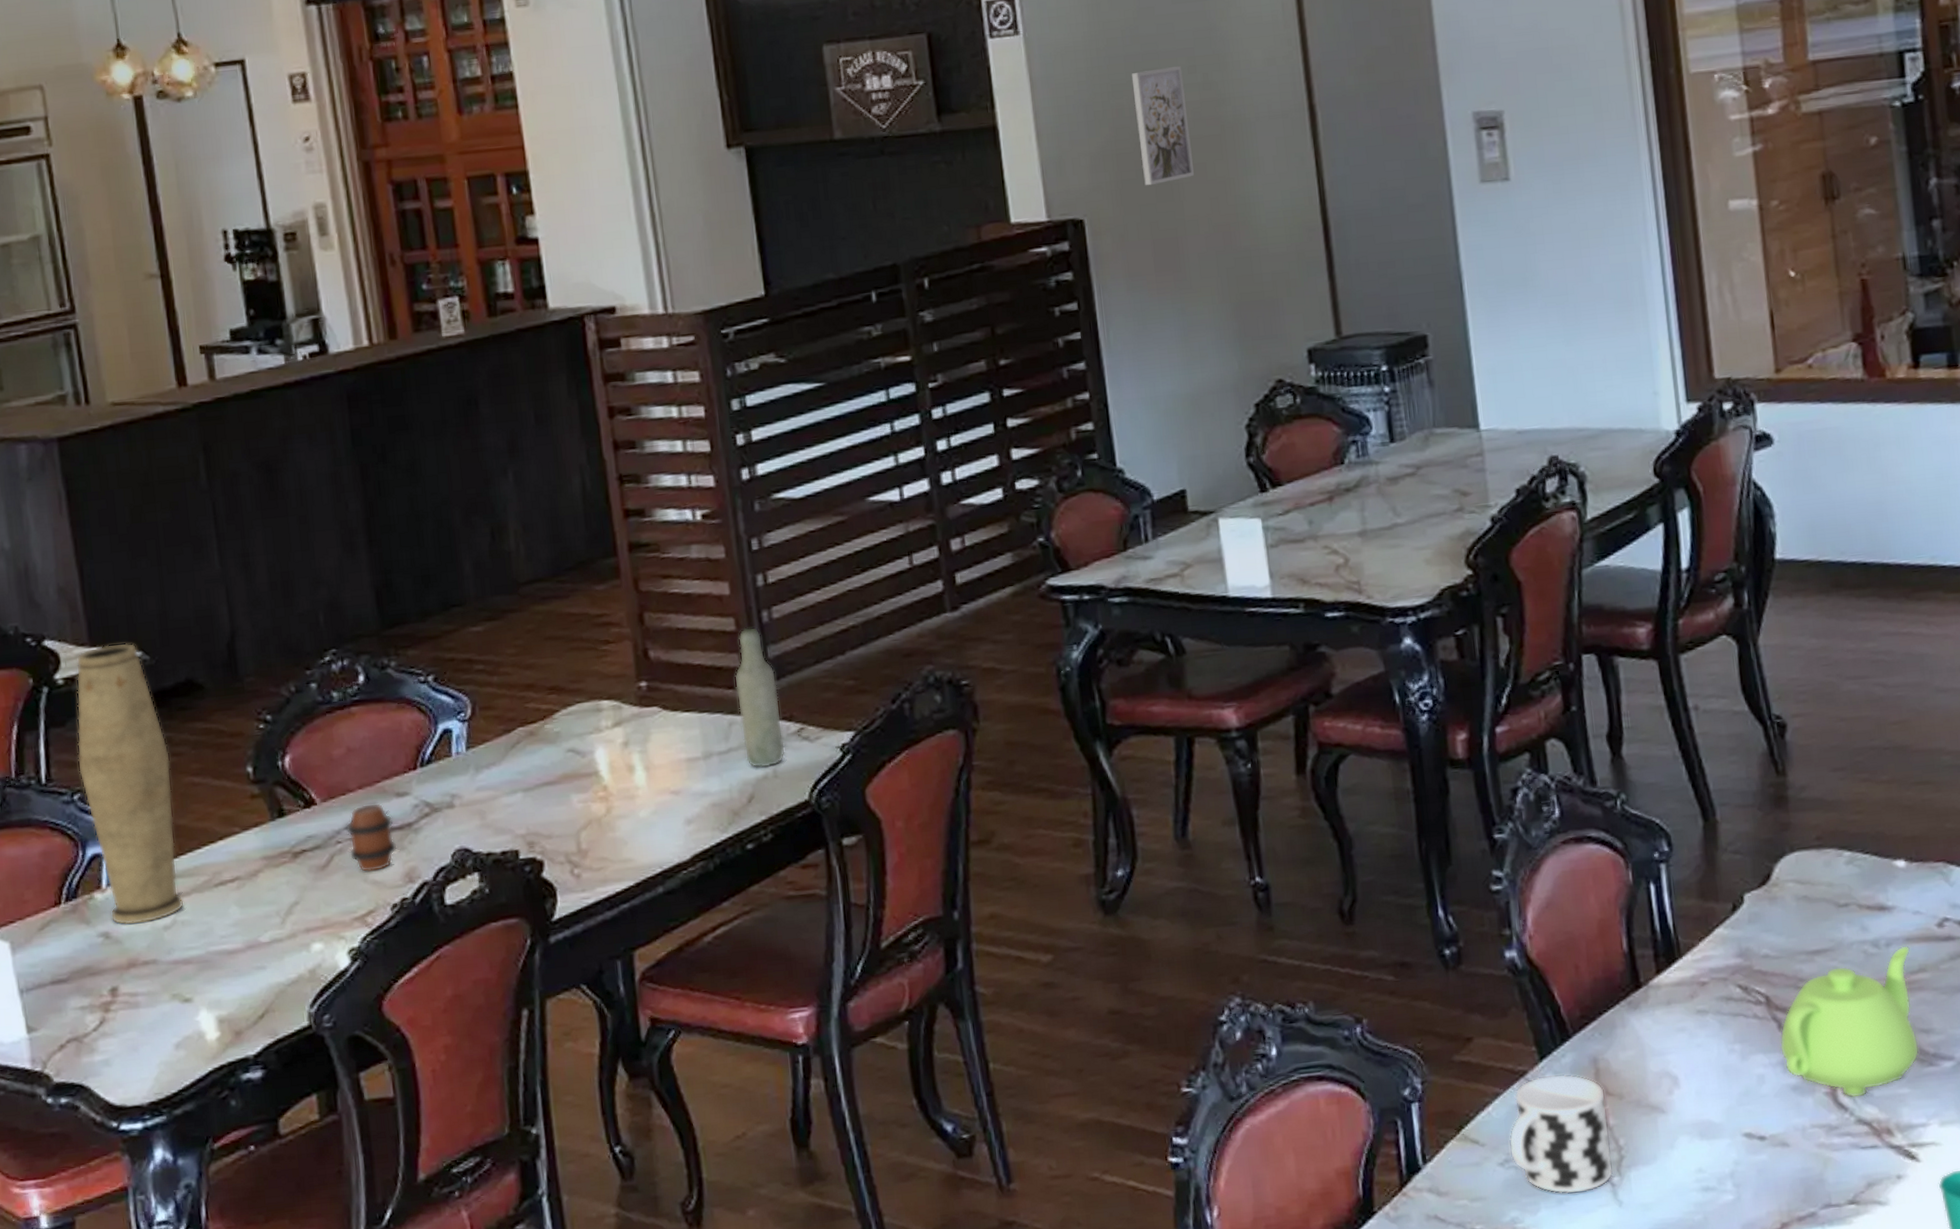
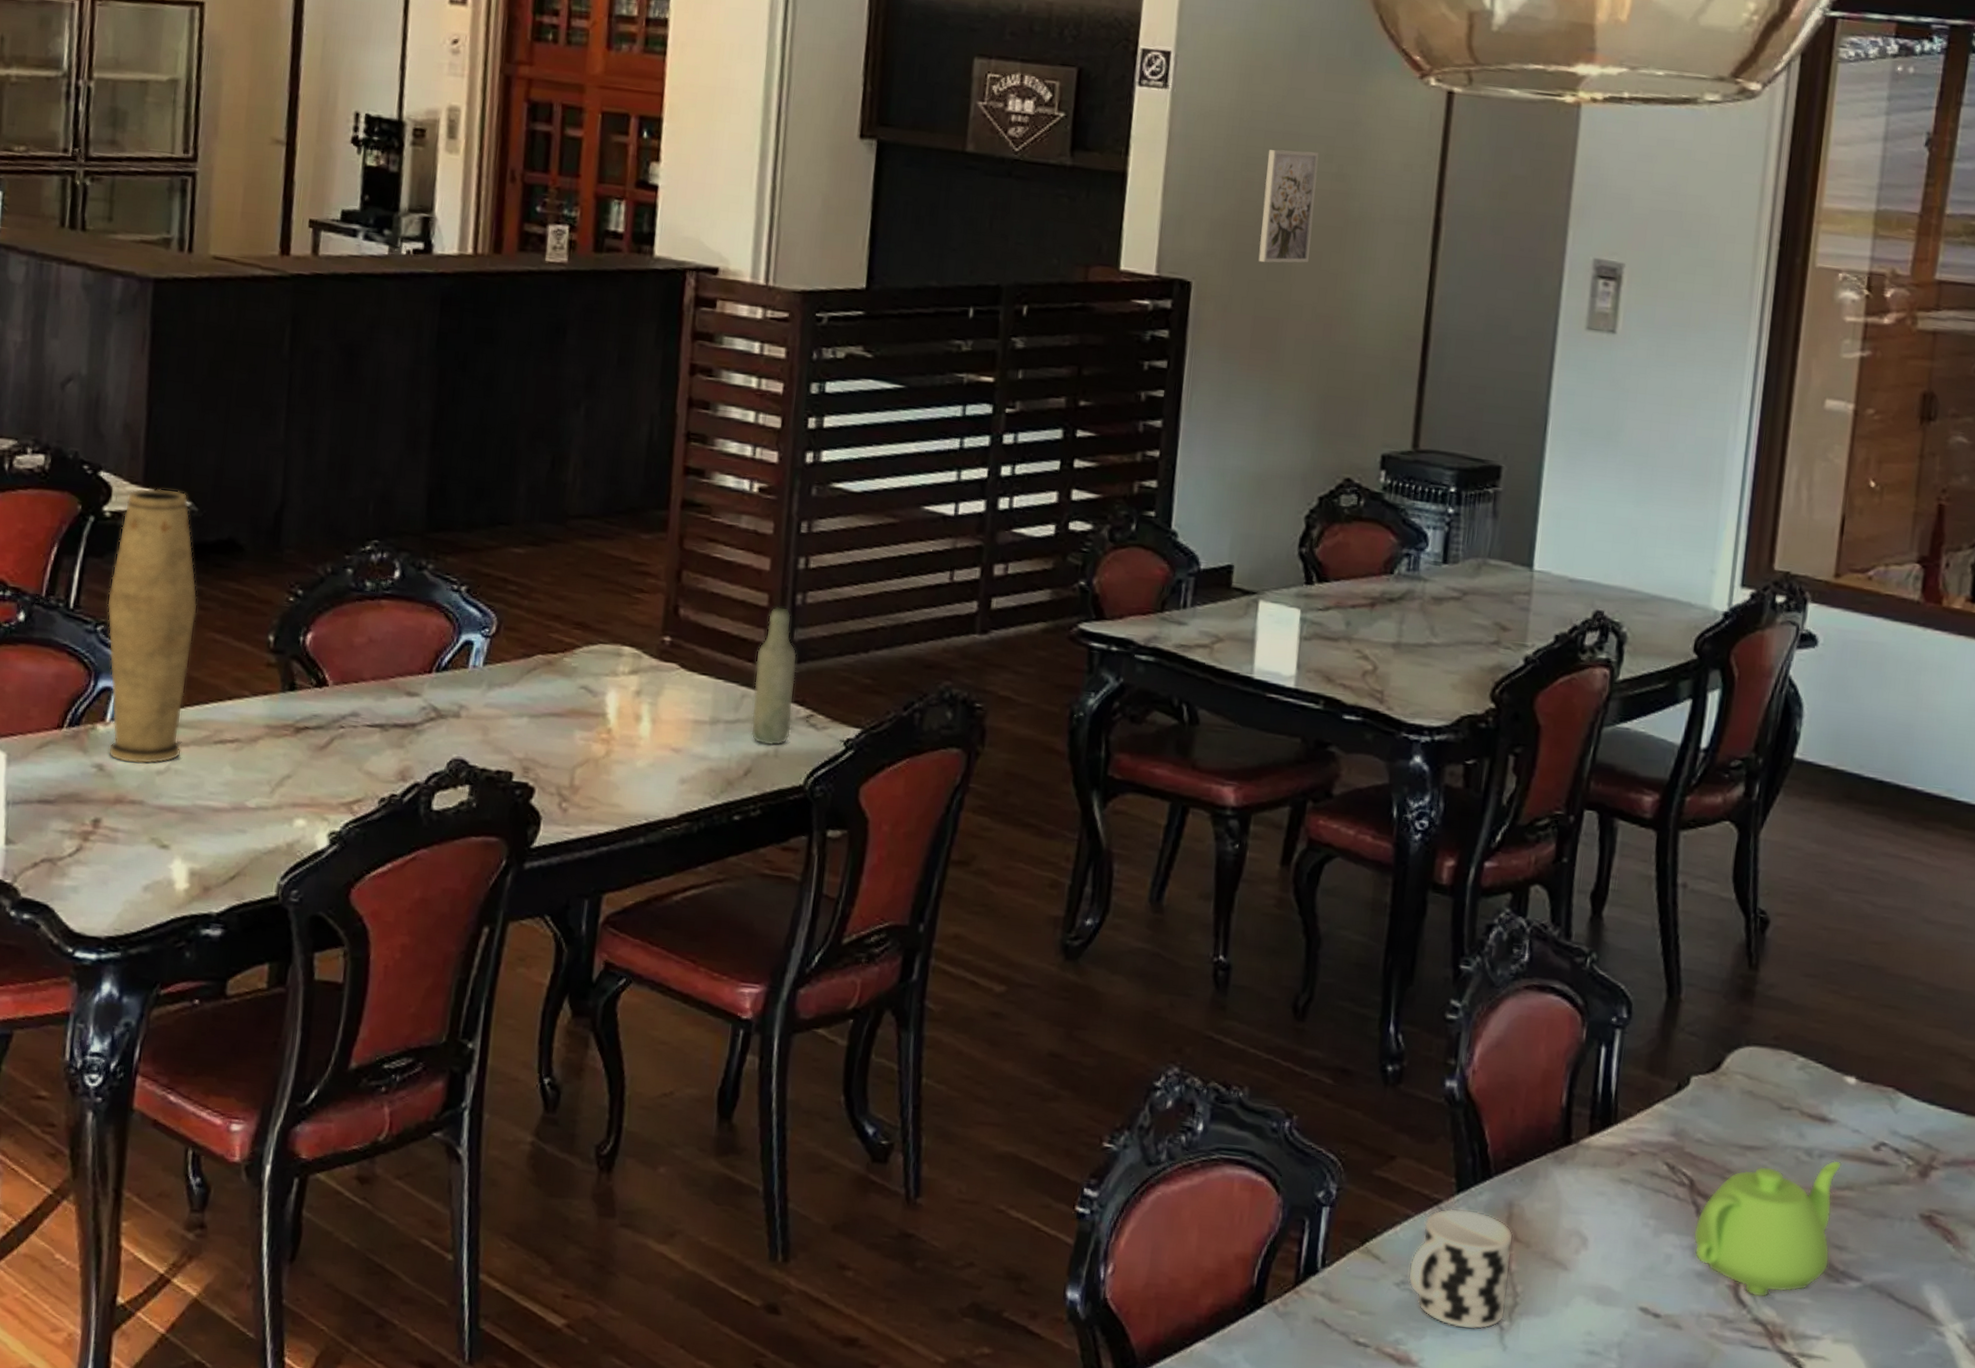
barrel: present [345,803,397,873] -> none [349,695,399,763]

